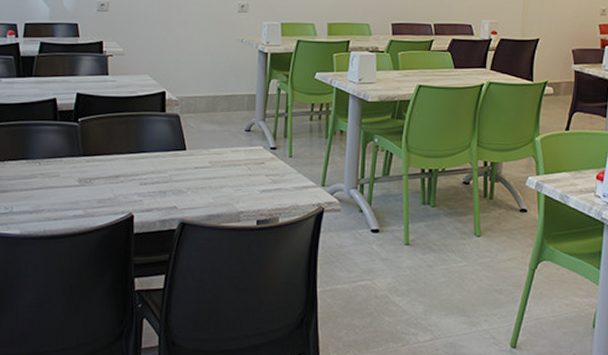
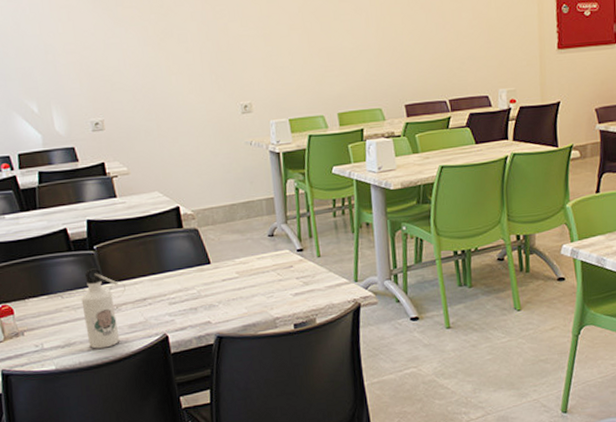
water bottle: none [56,140,101,219] -> present [81,268,126,349]

